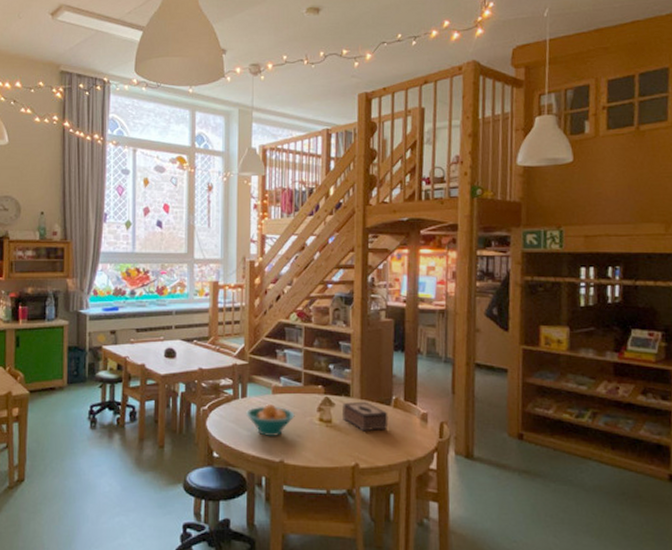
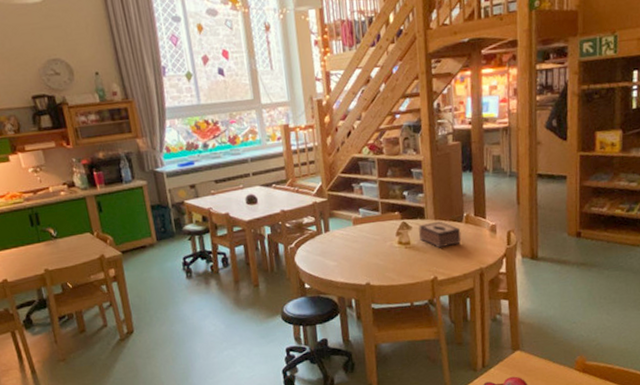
fruit bowl: present [245,404,295,436] -> none [330,235,376,264]

